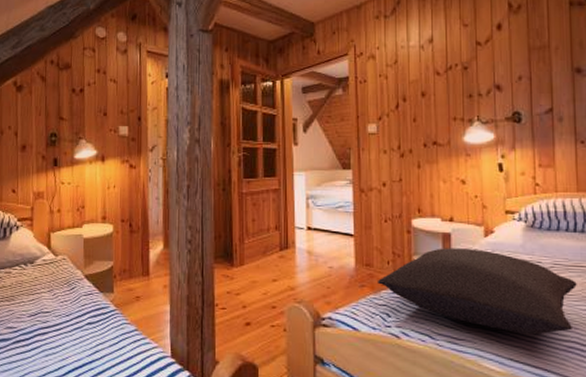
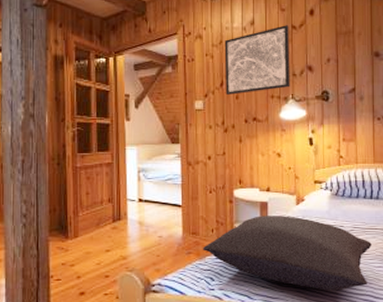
wall art: none [400,42,475,117] -> present [224,25,290,95]

